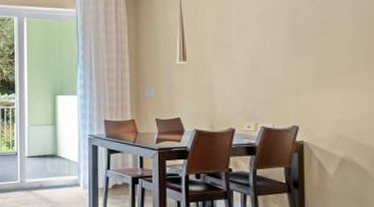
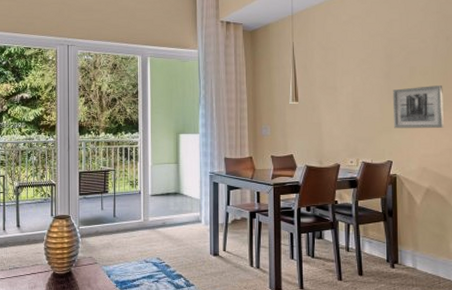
wall art: none [299,41,365,90] -> present [392,85,444,128]

